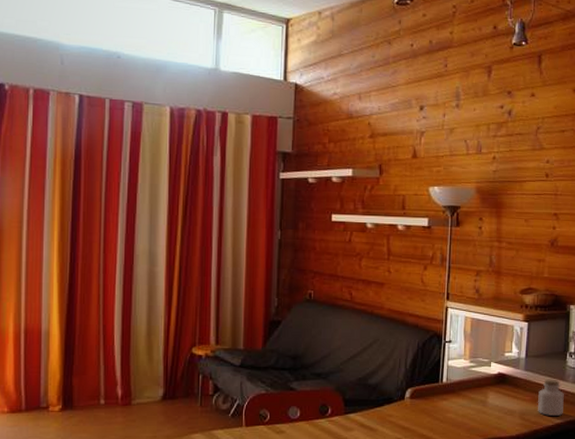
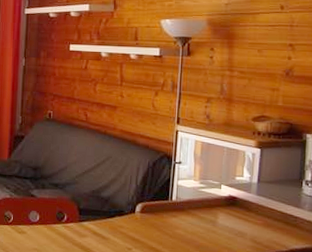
jar: present [537,379,564,416] -> none [269,205,299,242]

